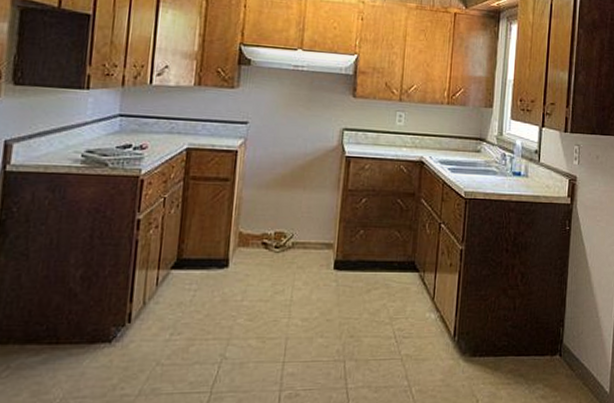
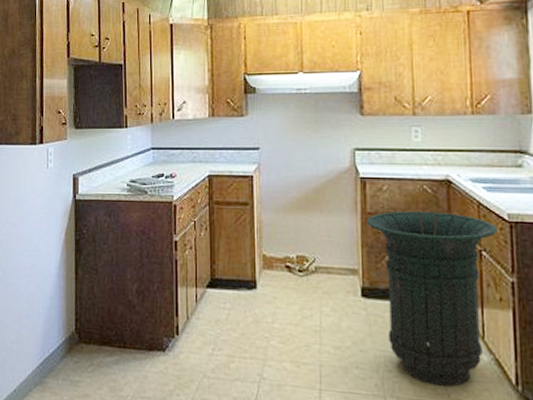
trash can: none [346,188,455,344] -> present [366,210,497,387]

